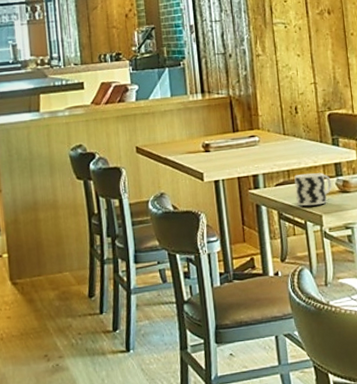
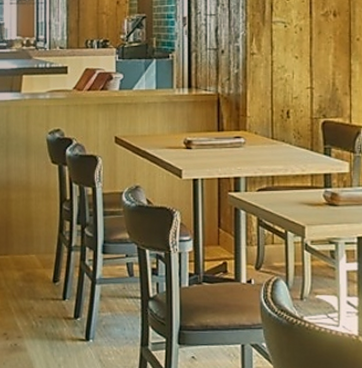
cup: present [294,173,332,206] -> none [279,181,319,216]

